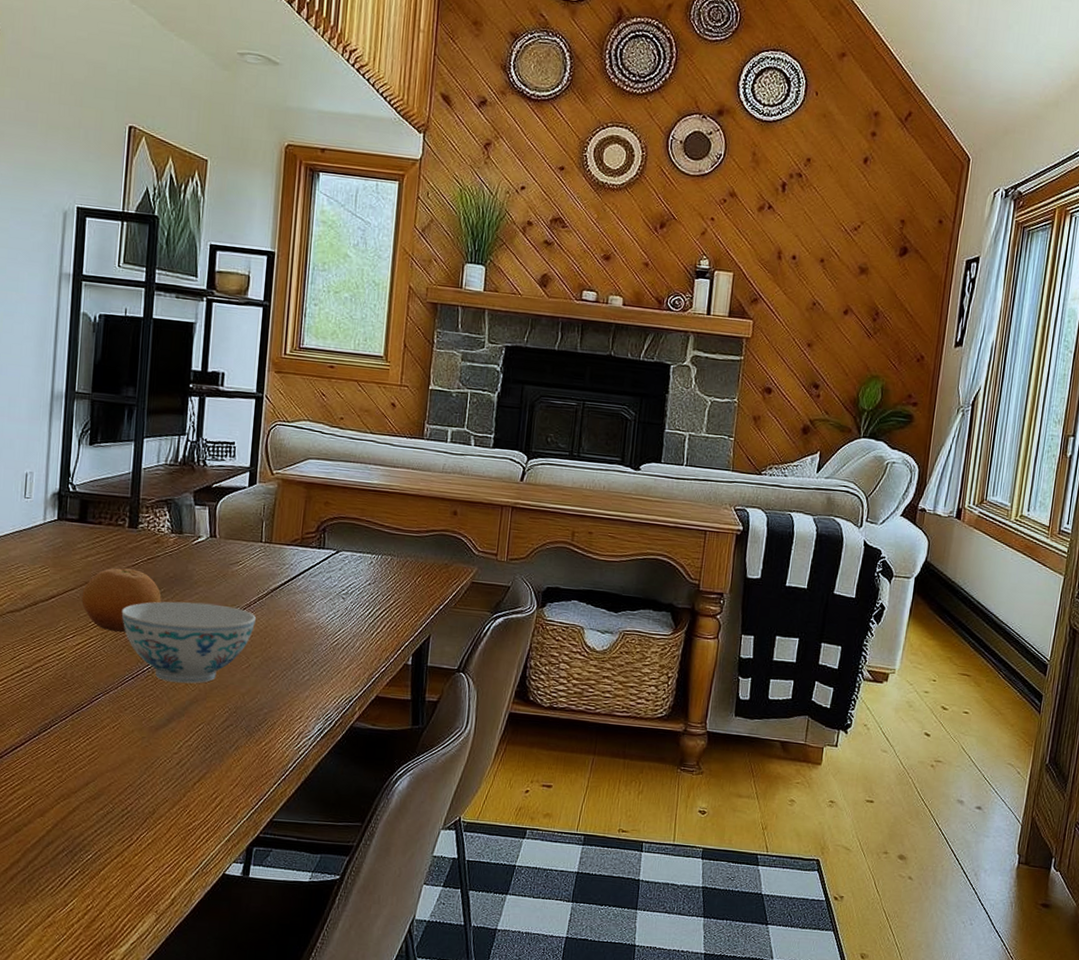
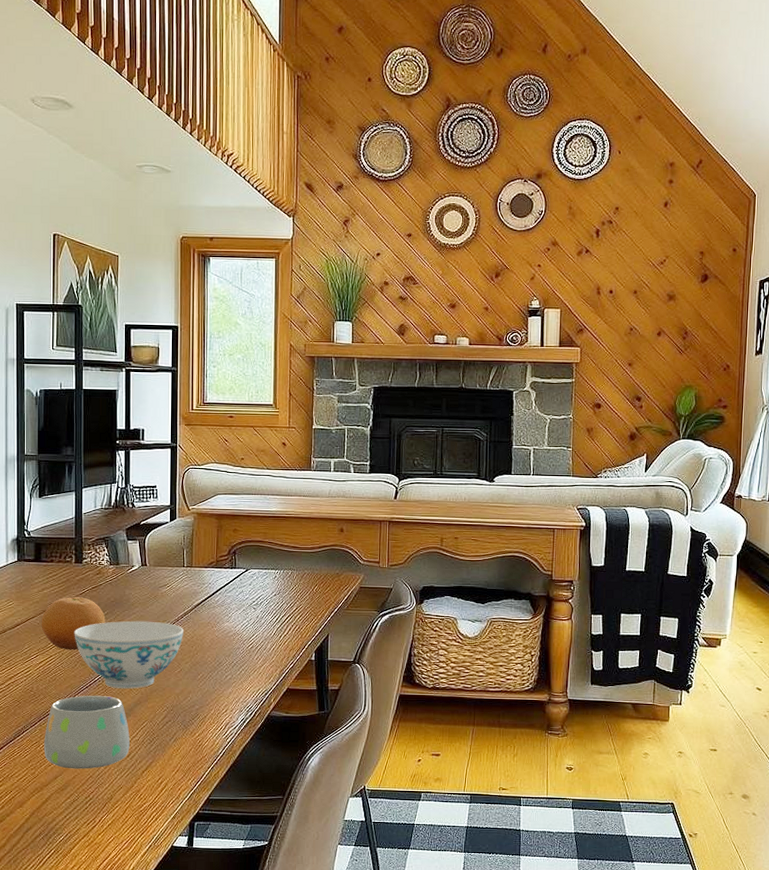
mug: none [74,687,182,776] -> present [44,696,130,769]

